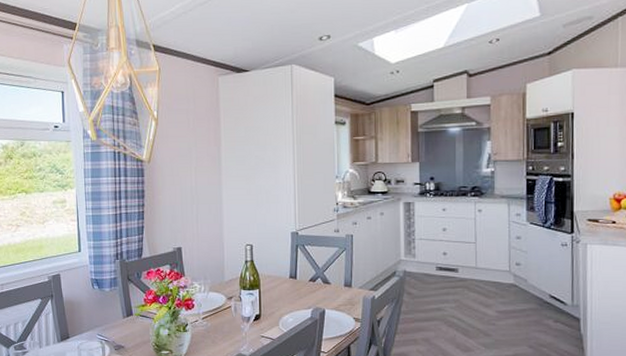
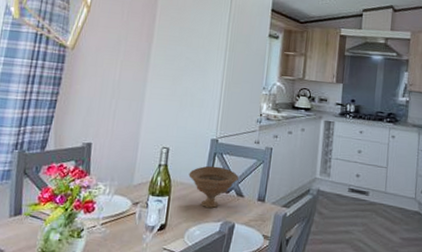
bowl: none [274,257,323,296] -> present [188,165,239,208]

